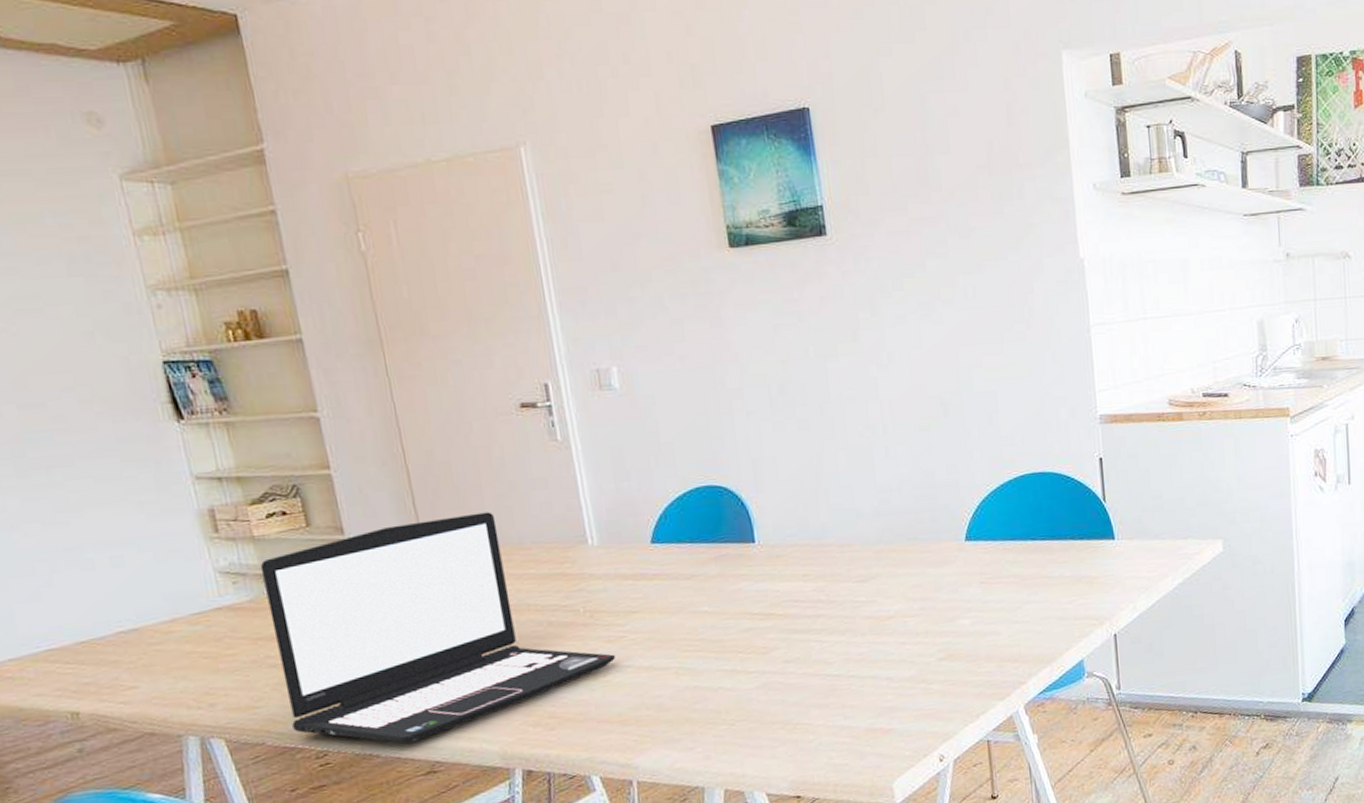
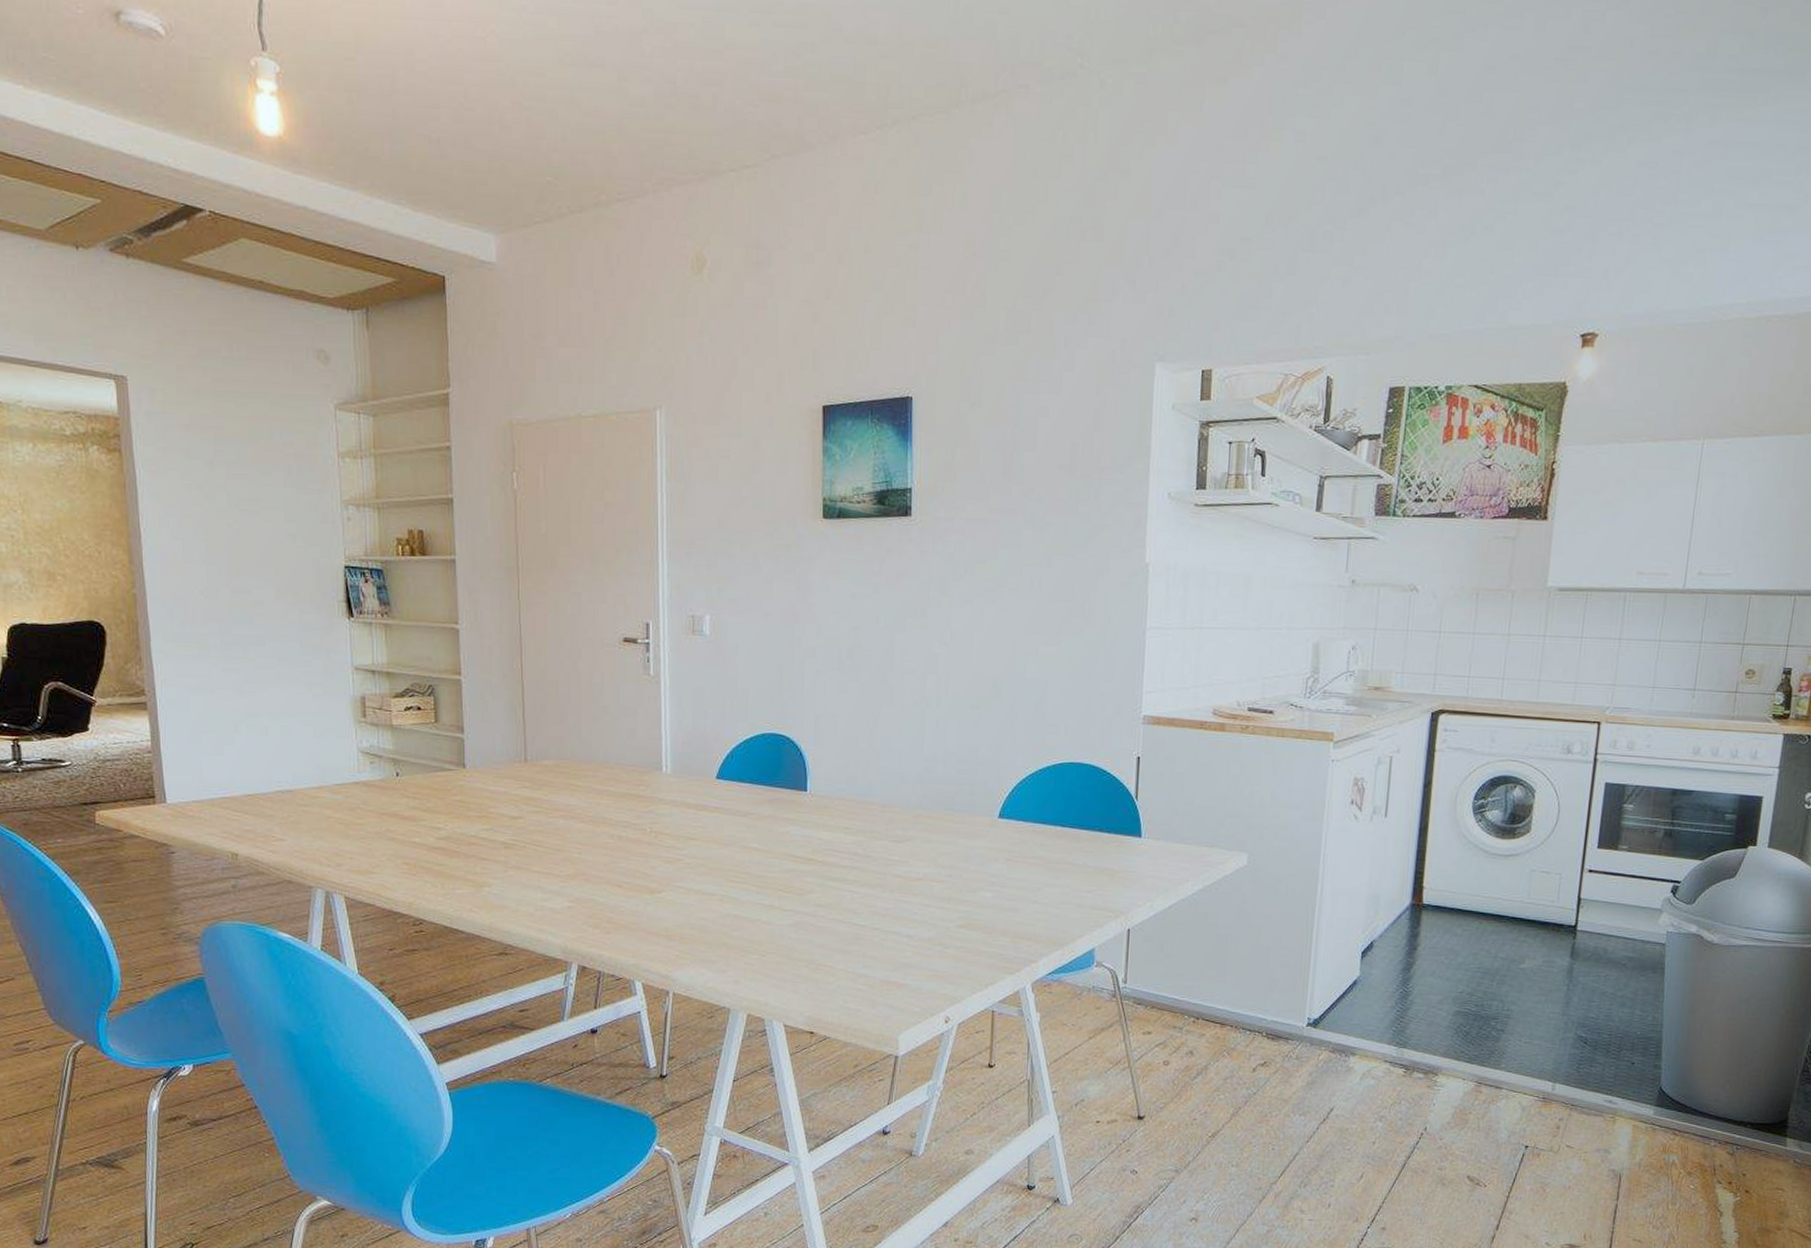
laptop: present [260,512,616,744] -> none [393,730,672,925]

